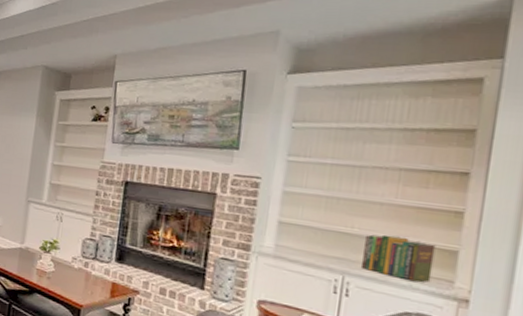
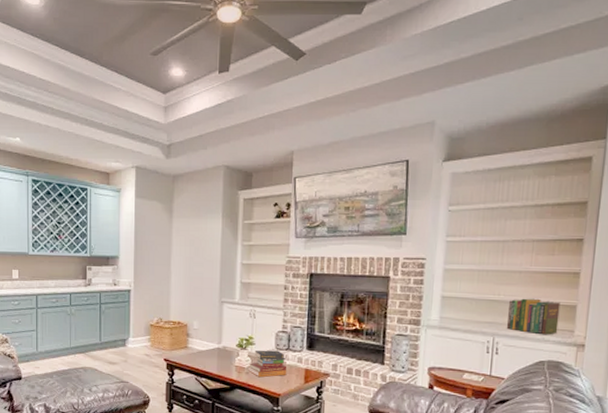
books: none [49,255,93,287] -> present [247,350,287,378]

